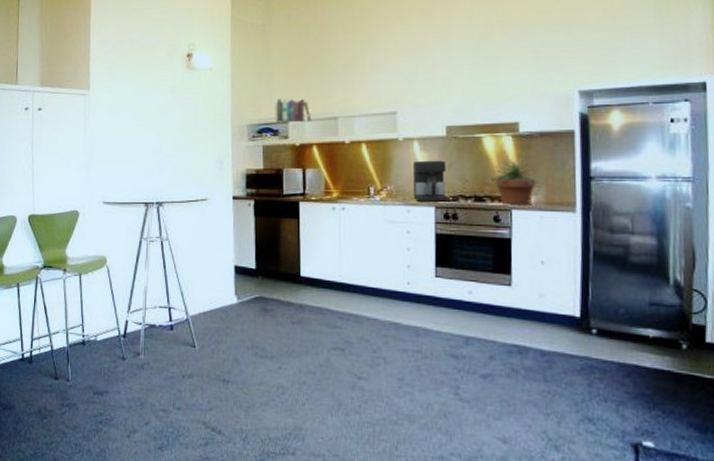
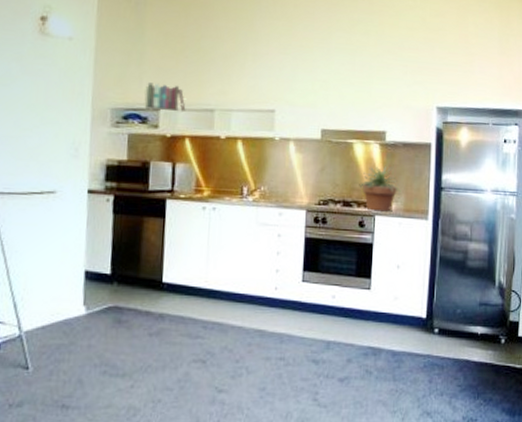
coffee maker: present [414,160,448,203] -> none [287,162,319,206]

